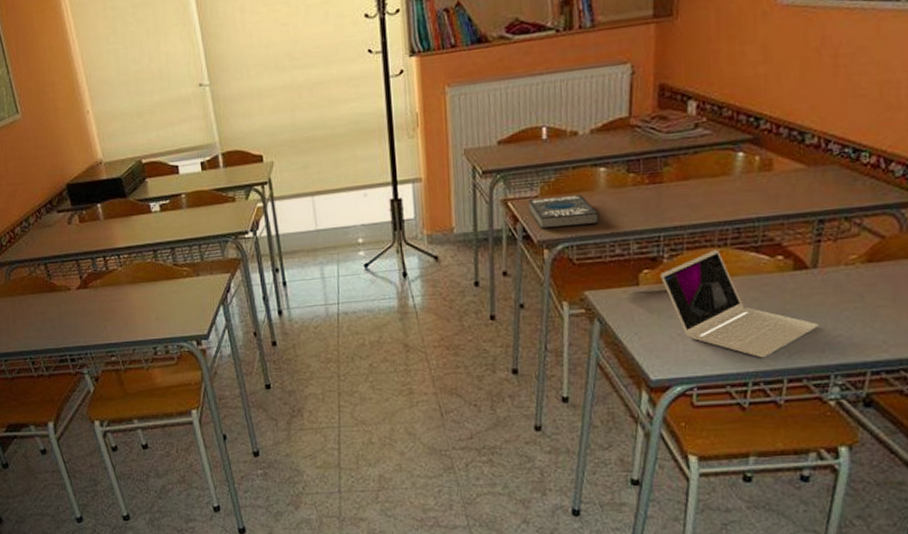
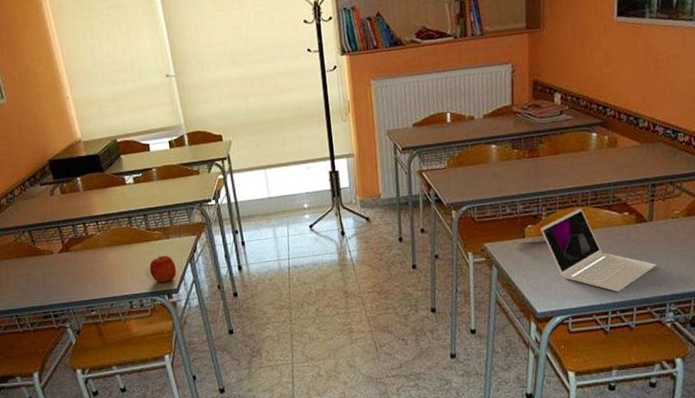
apple: none [176,294,207,327] -> present [149,255,176,283]
book: present [529,194,600,229] -> none [439,166,493,194]

